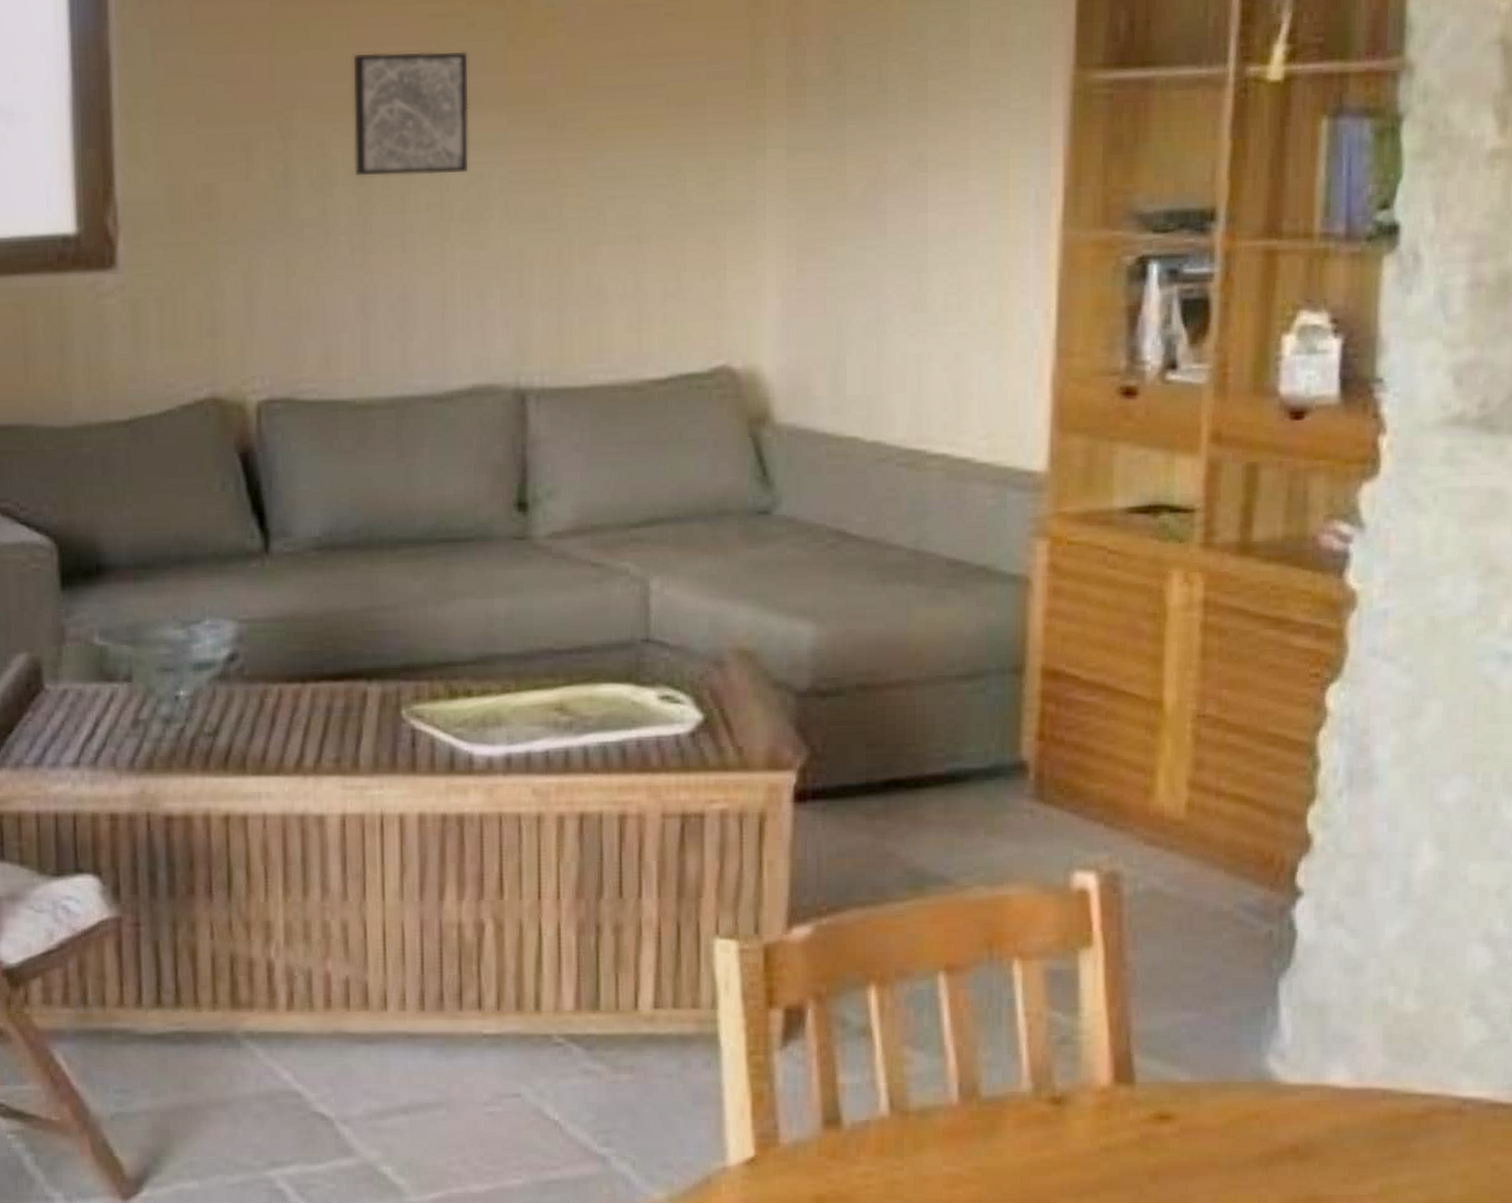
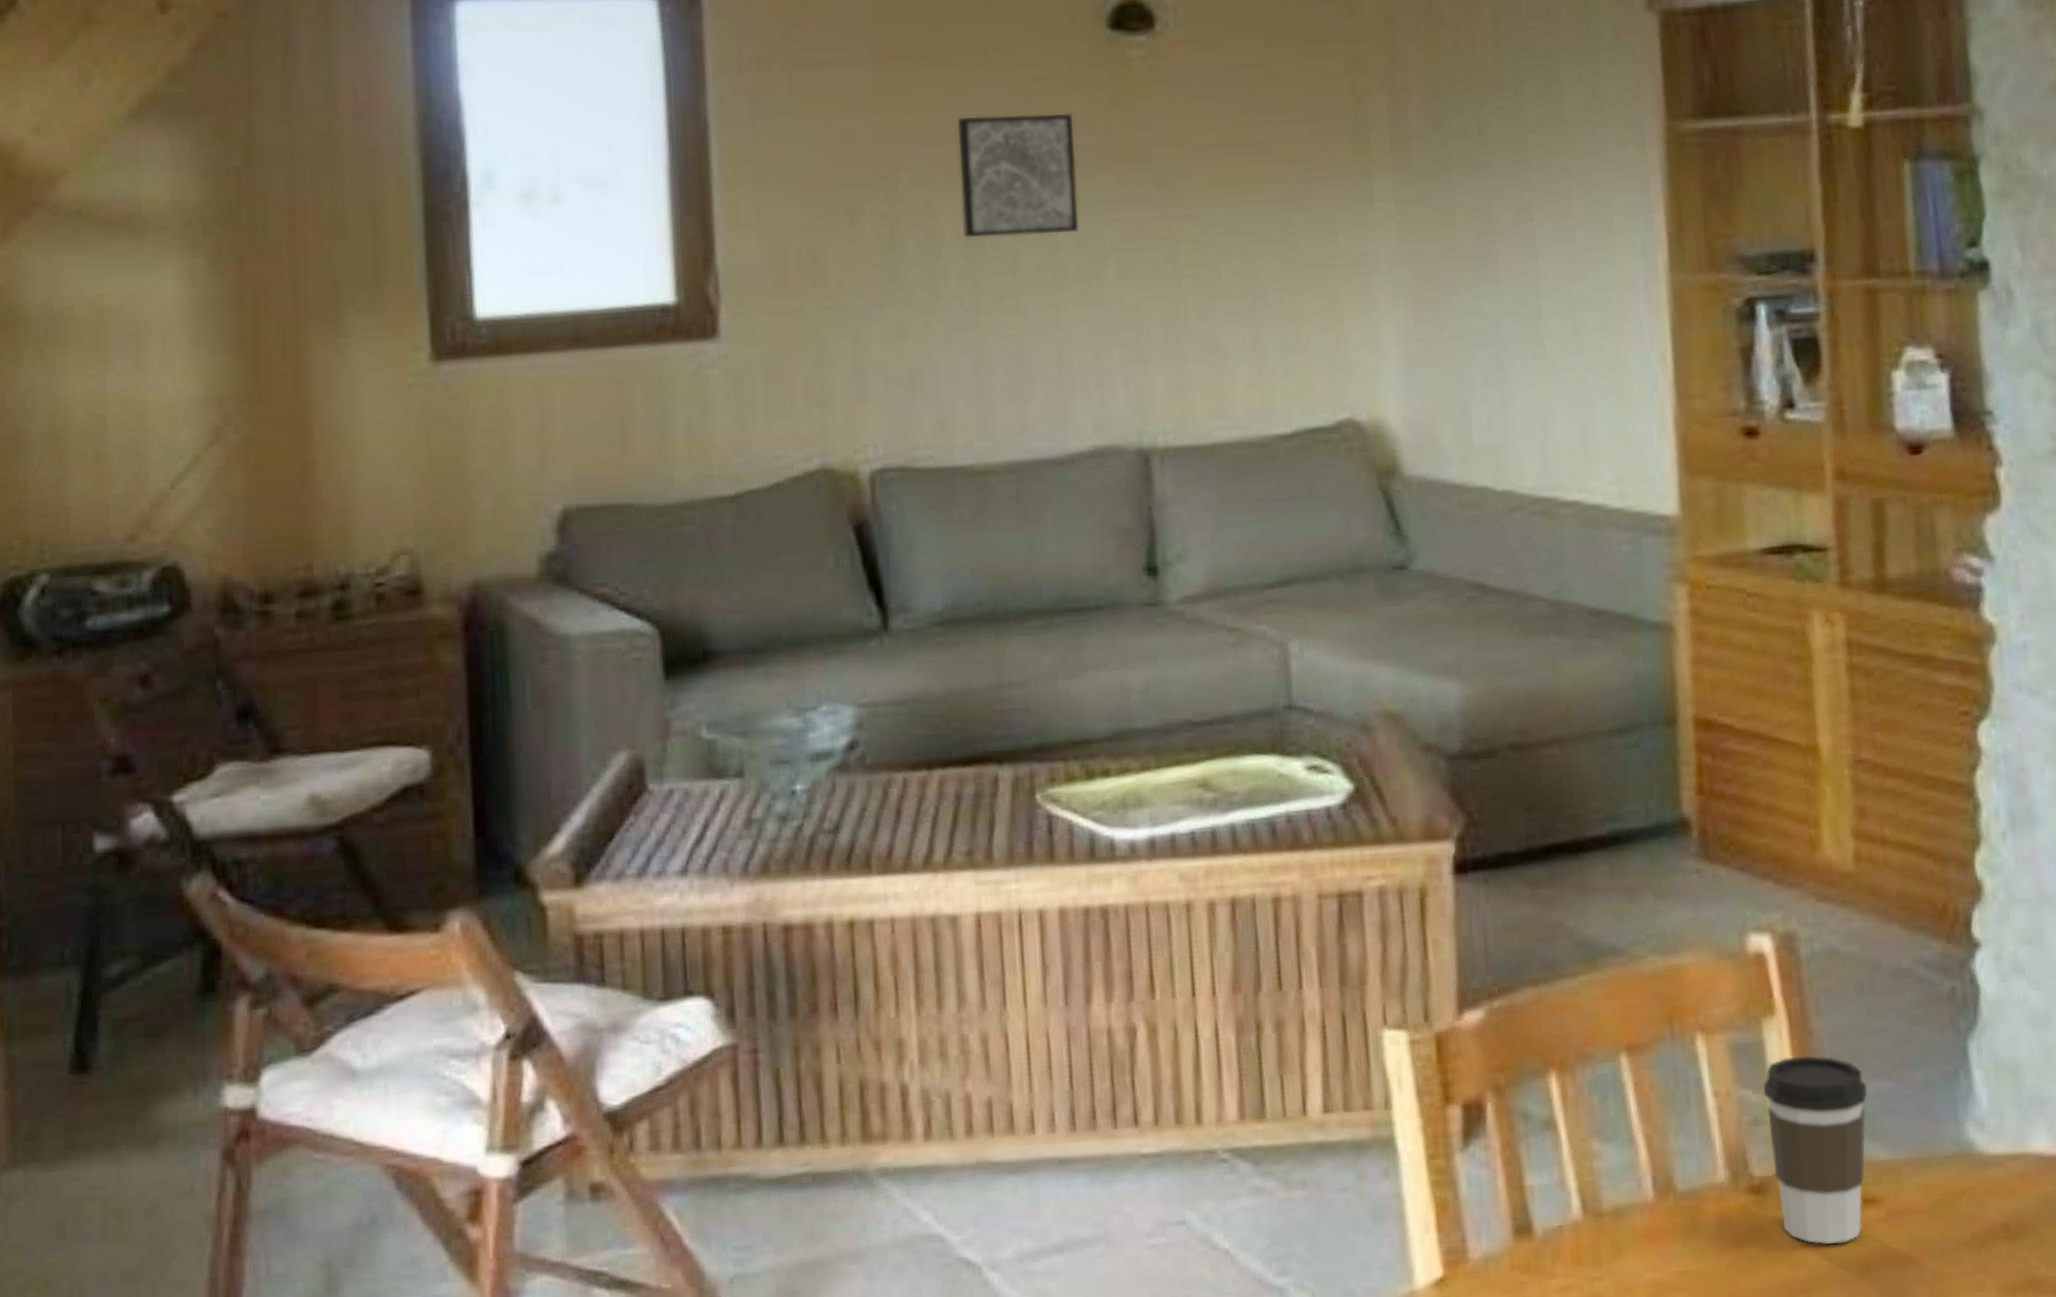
coffee cup: none [1073,985,1175,1153] -> present [1763,1055,1868,1244]

